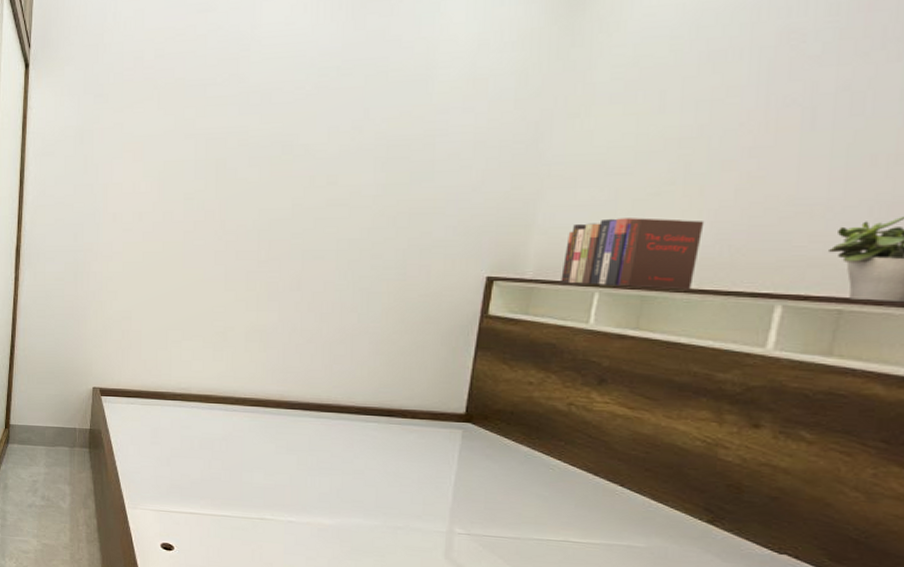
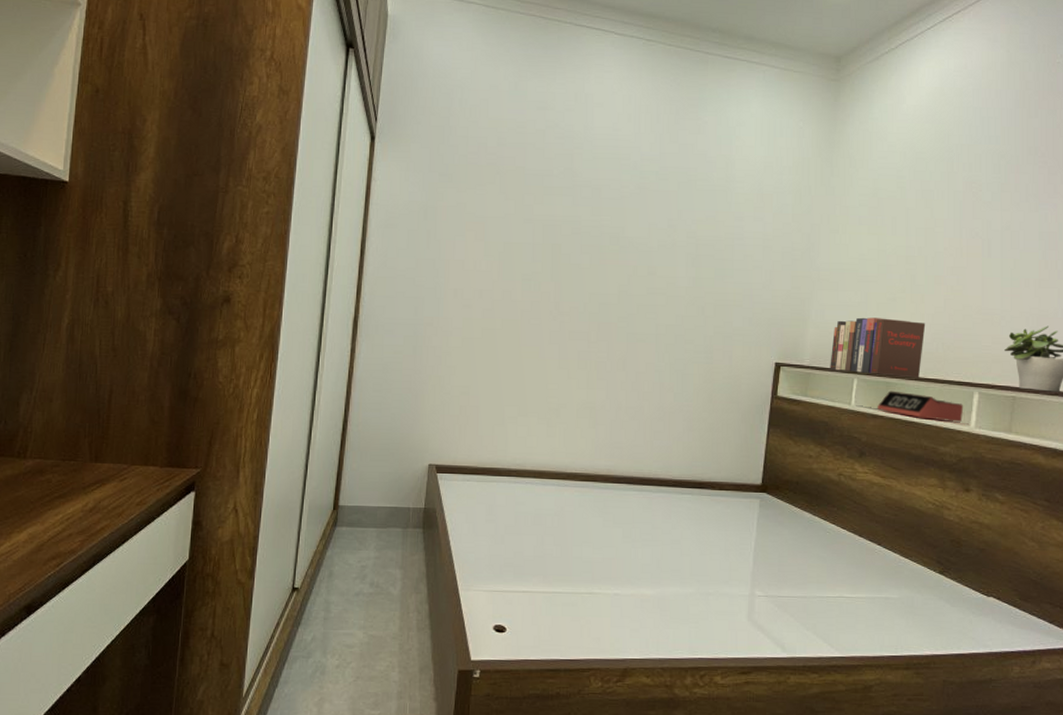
alarm clock: none [625,306,758,343] -> present [876,390,964,422]

